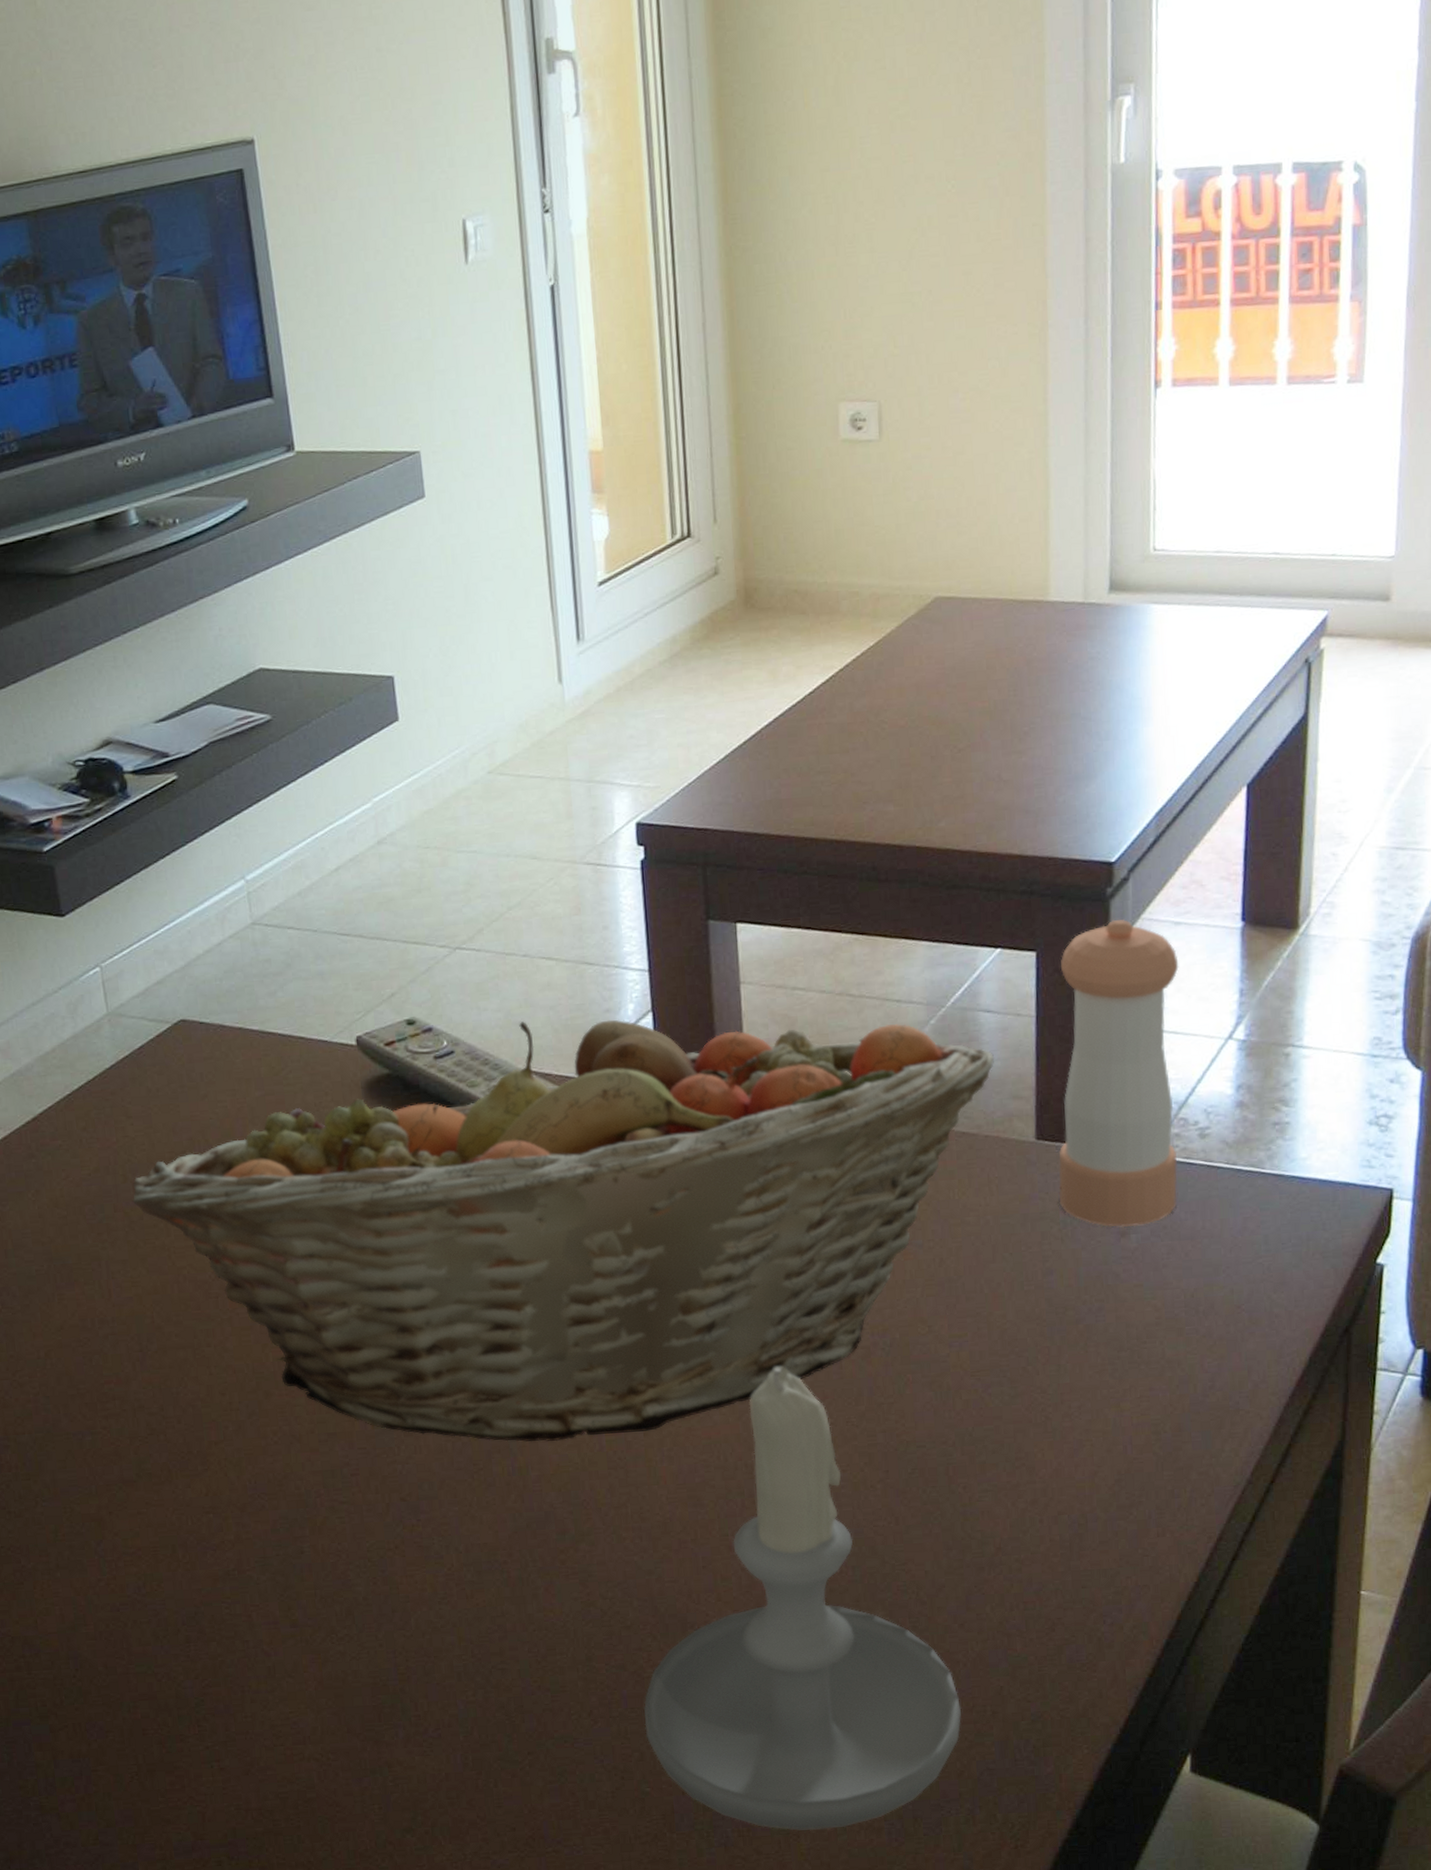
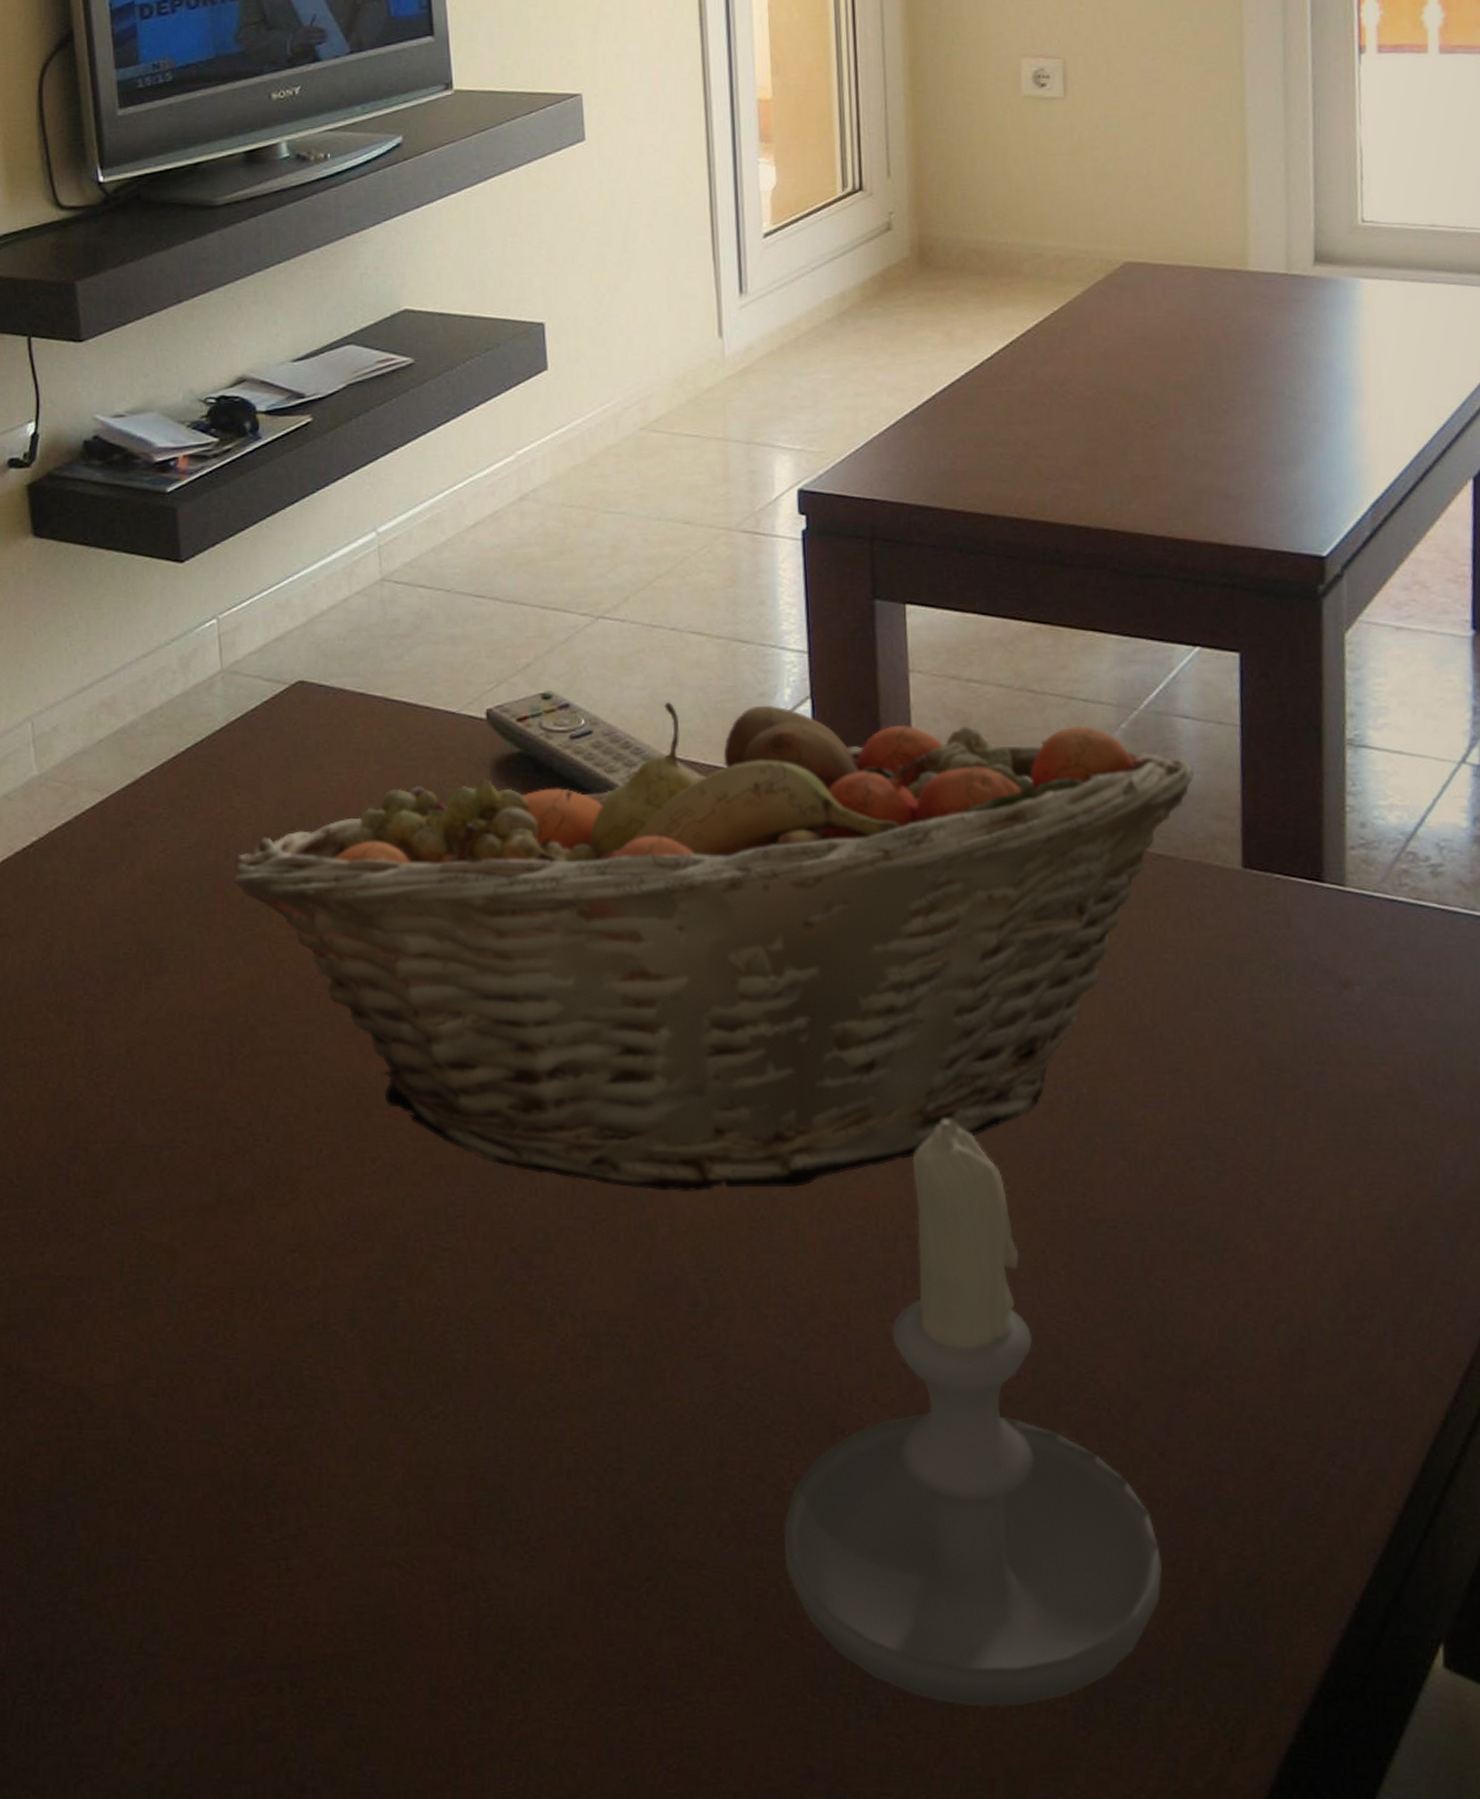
pepper shaker: present [1058,919,1179,1227] -> none [1268,620,1408,976]

